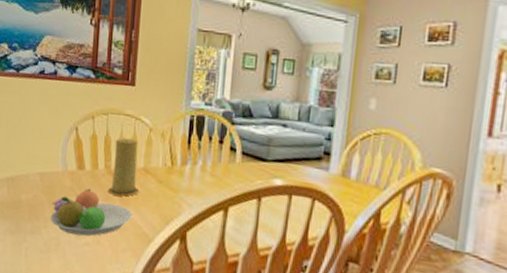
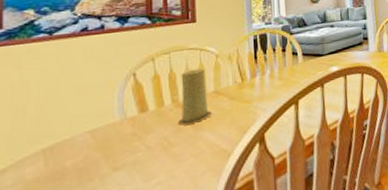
fruit bowl: present [50,189,132,236] -> none [108,128,208,182]

